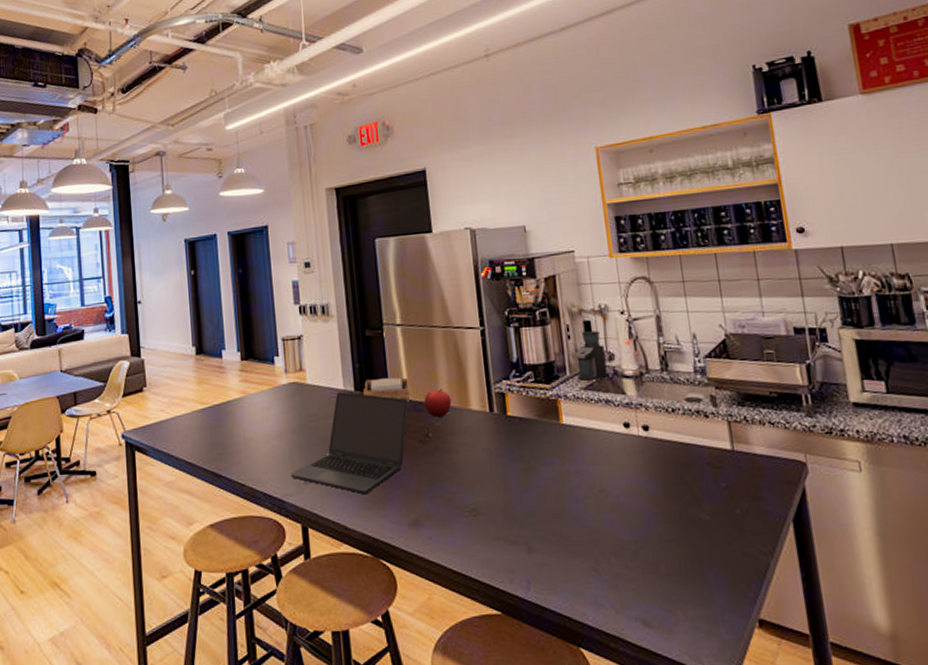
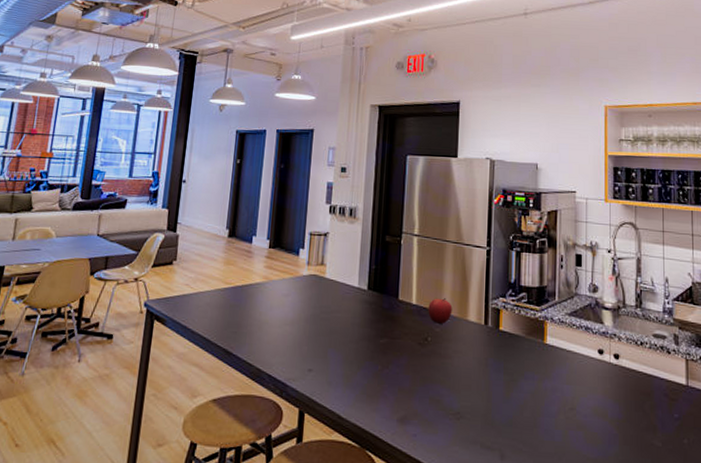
laptop: present [291,391,409,495] -> none [297,289,414,388]
napkin holder: present [363,377,411,403] -> none [375,281,418,307]
coffee grinder: present [575,331,608,381] -> none [564,263,590,308]

